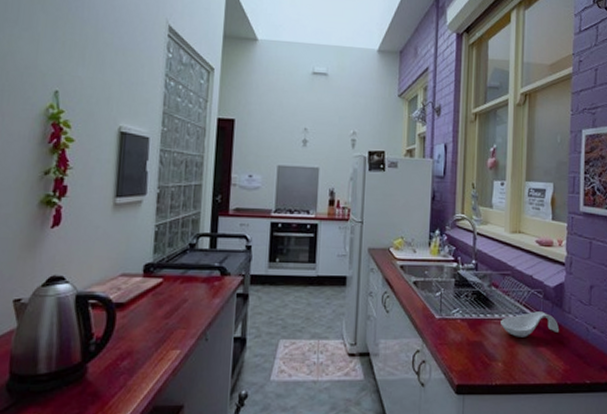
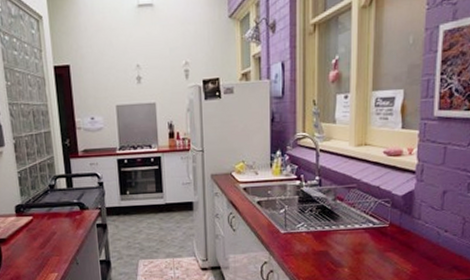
spoon rest: present [501,311,559,337] -> none [346,220,407,245]

